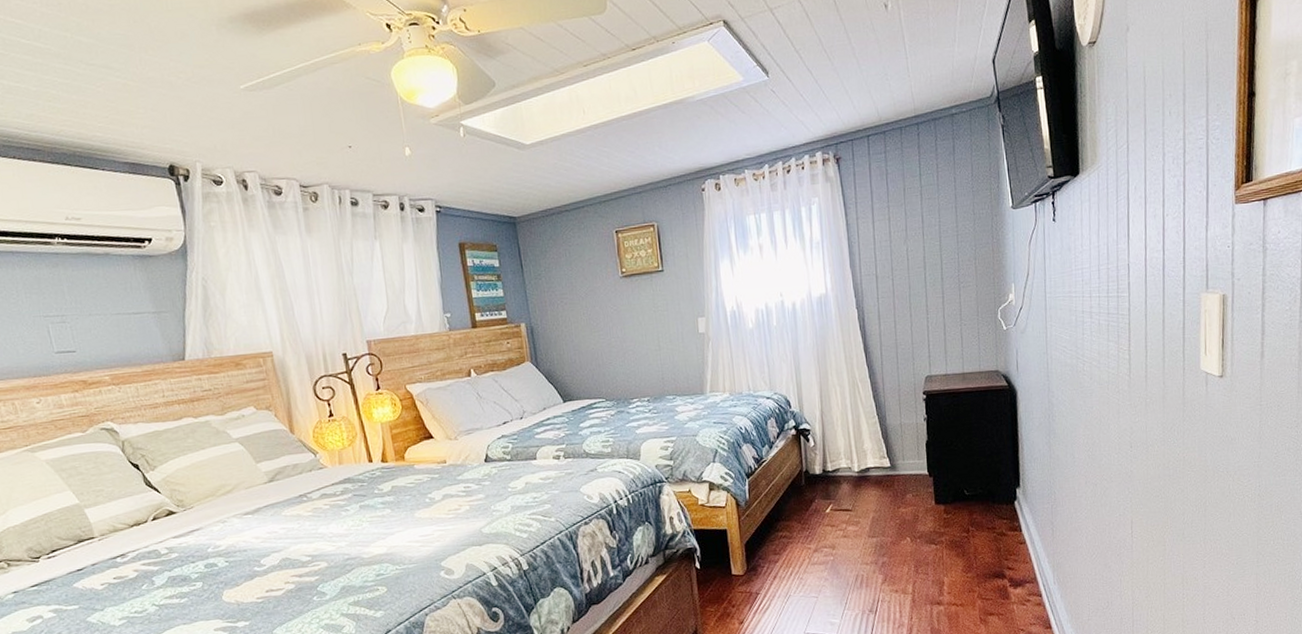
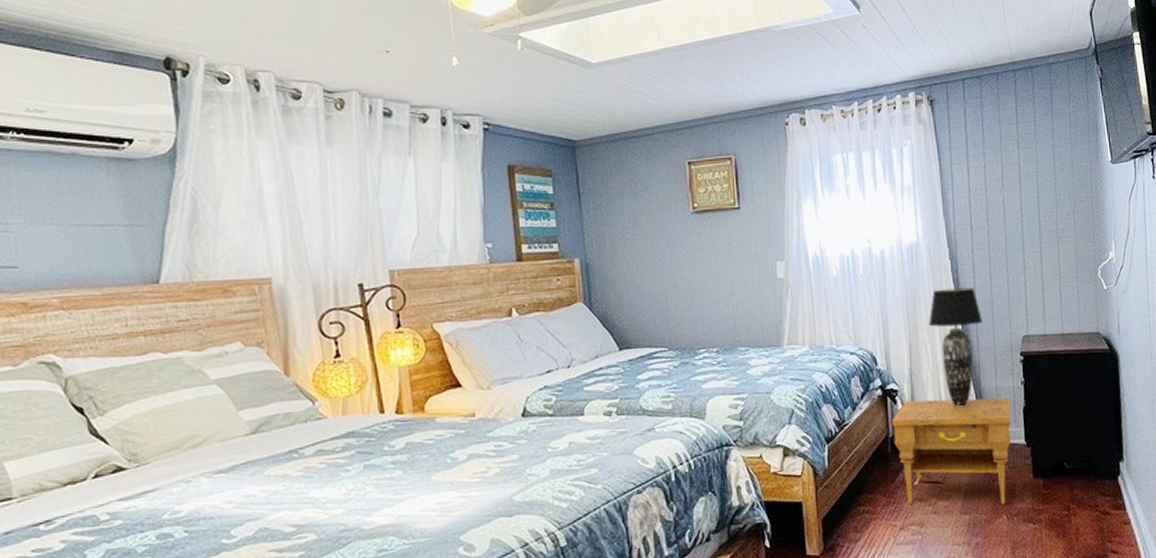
nightstand: none [805,433,915,529] -> present [891,398,1012,504]
table lamp: none [837,334,889,443] -> present [929,287,984,407]

